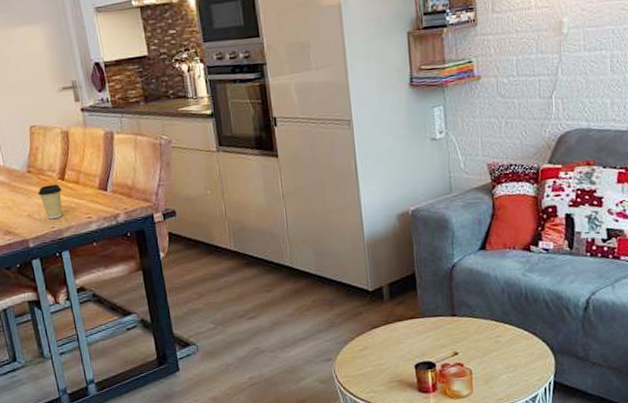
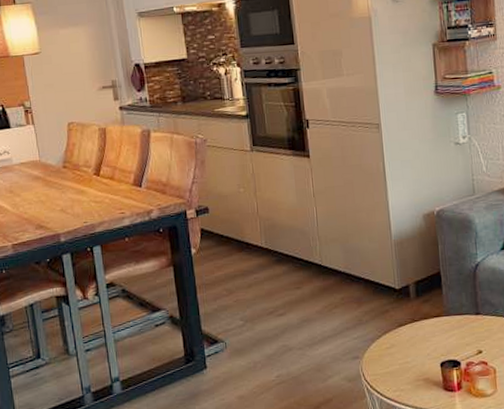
coffee cup: present [38,184,63,220] -> none [72,180,97,215]

